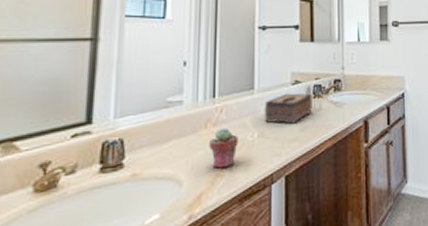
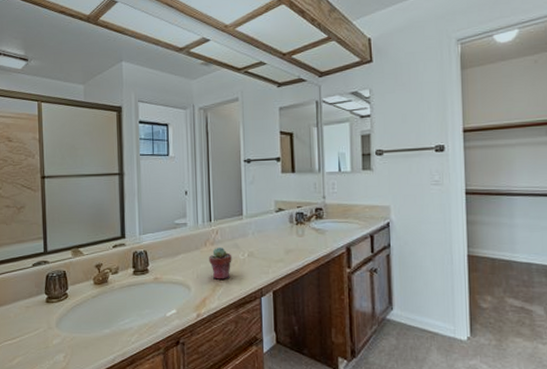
tissue box: present [264,93,312,124] -> none [252,219,296,247]

